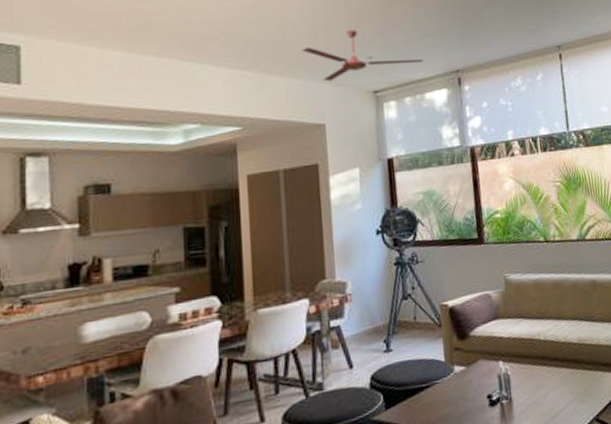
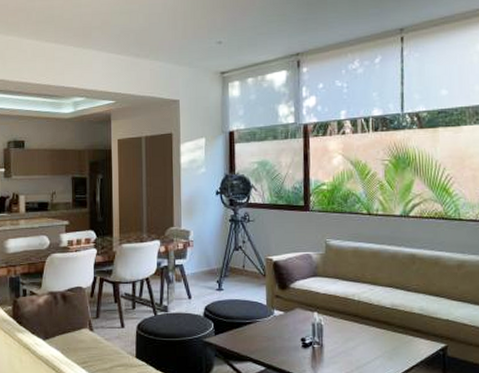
ceiling fan: present [302,30,423,82] -> none [163,18,266,64]

